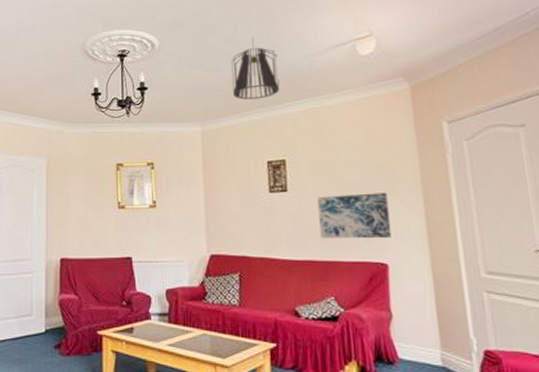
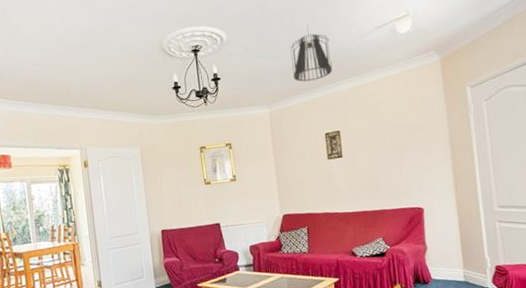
wall art: present [317,193,392,239] -> none [367,151,426,193]

